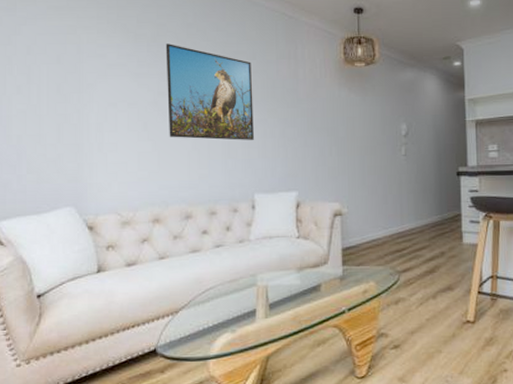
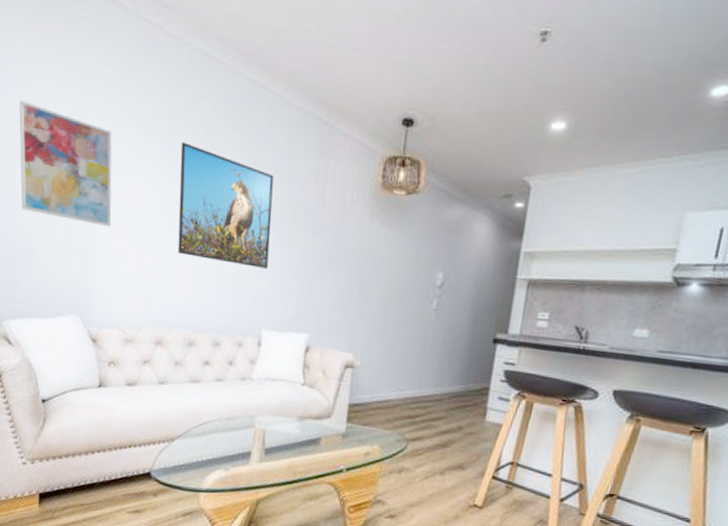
wall art: none [9,22,104,123] -> present [19,99,112,228]

